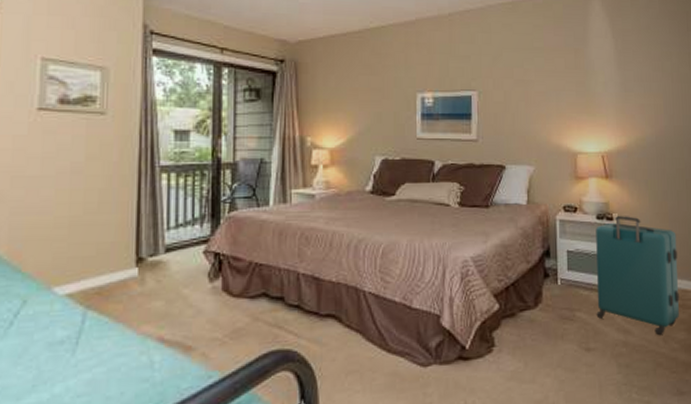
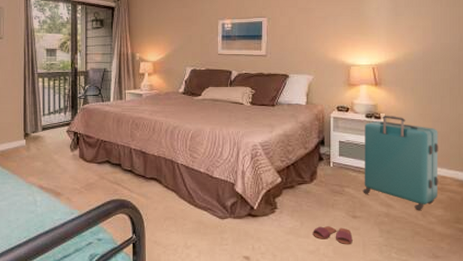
slippers: none [539,365,587,387] -> present [313,226,353,244]

